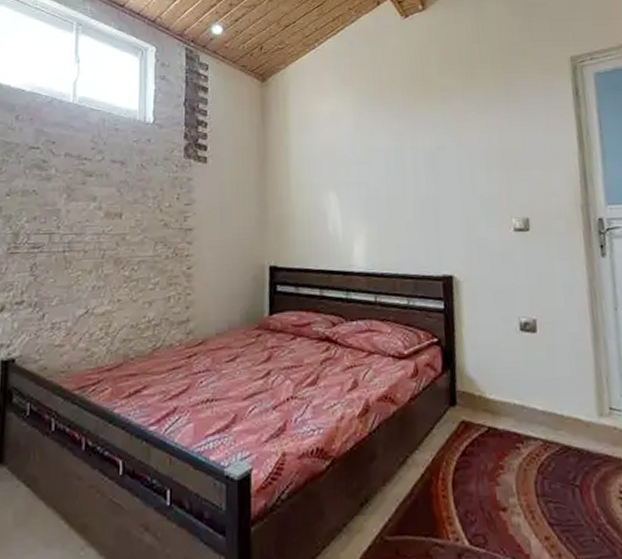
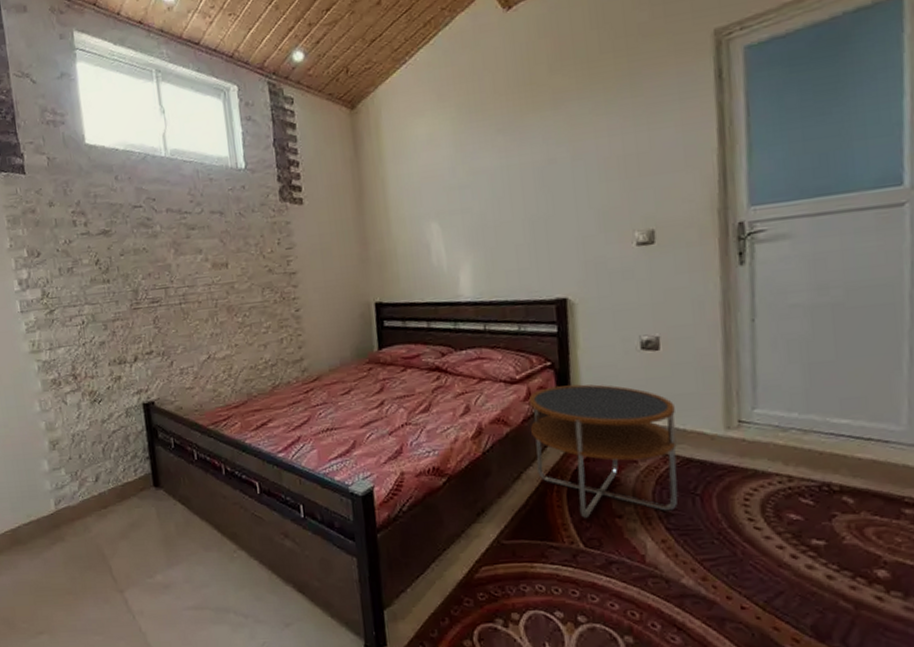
side table: none [415,363,559,510] -> present [528,384,678,518]

